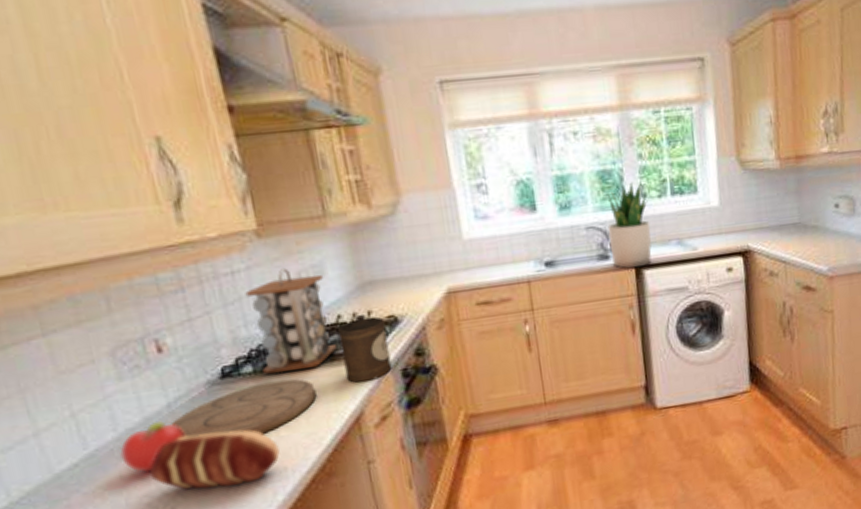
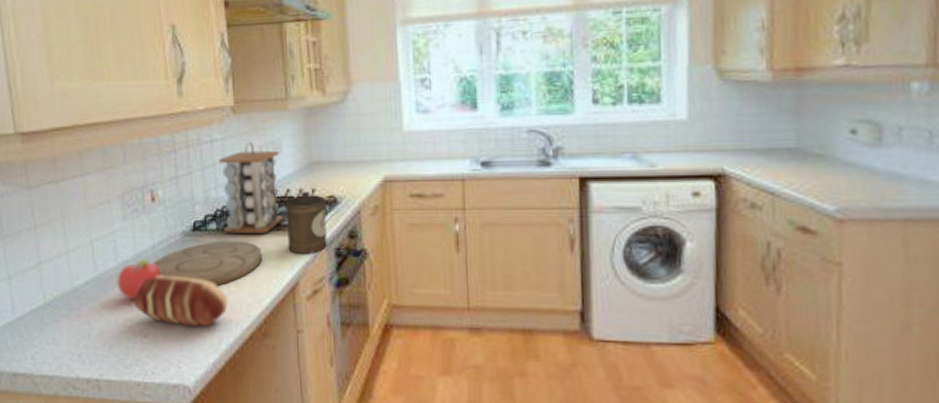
planter: present [608,181,652,268] -> none [552,86,601,179]

